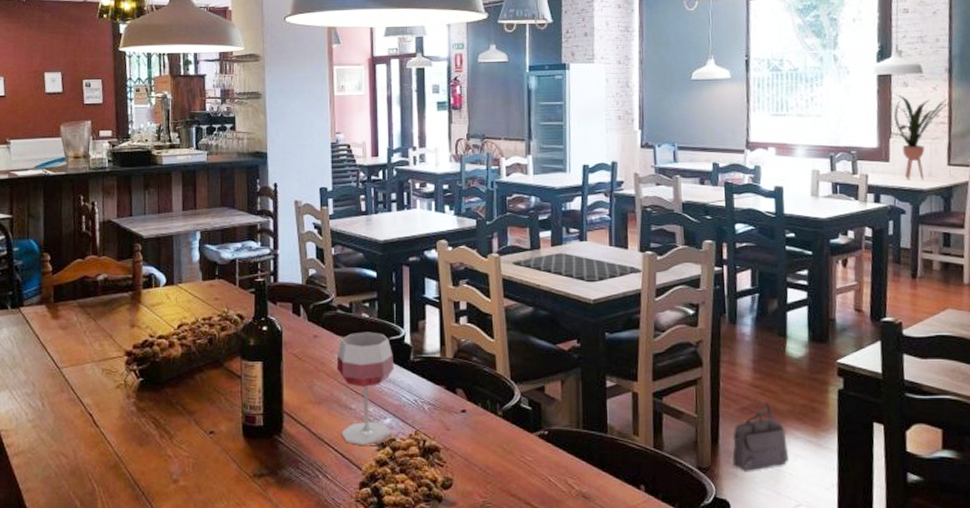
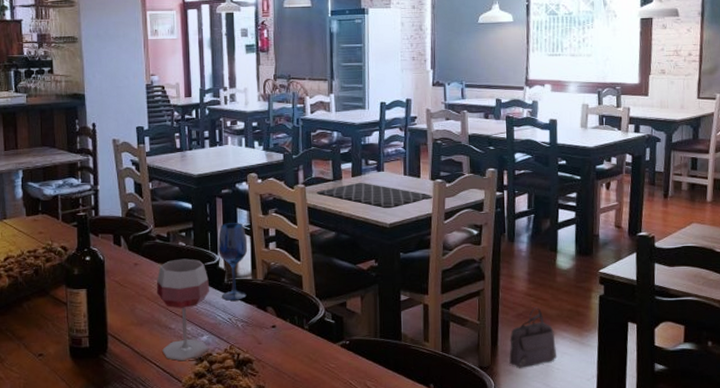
wineglass: none [403,294,436,380] -> present [217,223,248,301]
house plant: present [890,94,952,180] -> none [650,35,703,112]

